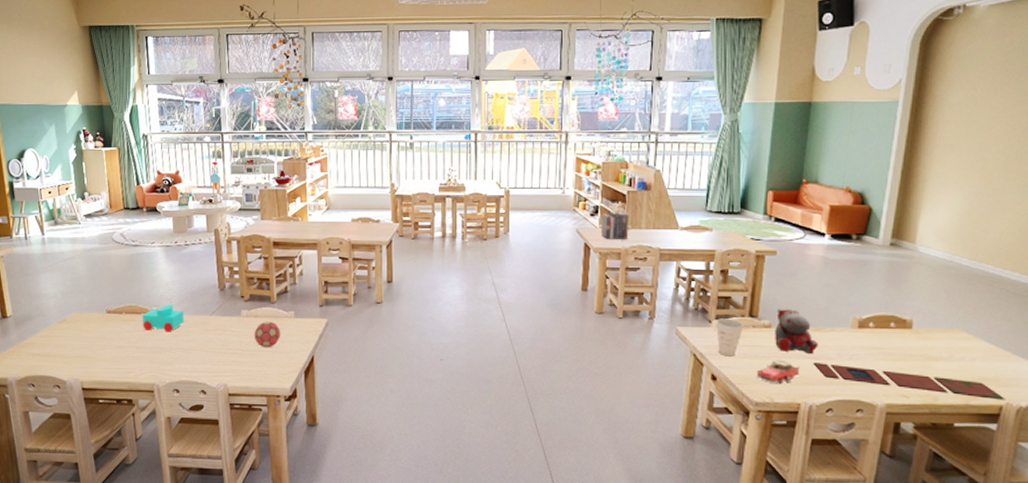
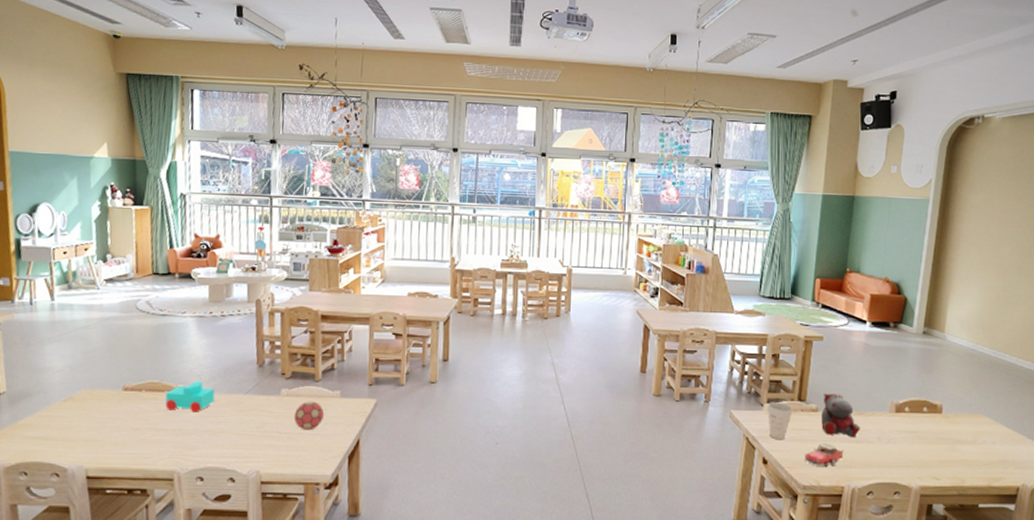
books: present [601,211,629,239] -> none [661,293,688,322]
papers: present [813,363,1005,399] -> none [855,446,1021,481]

